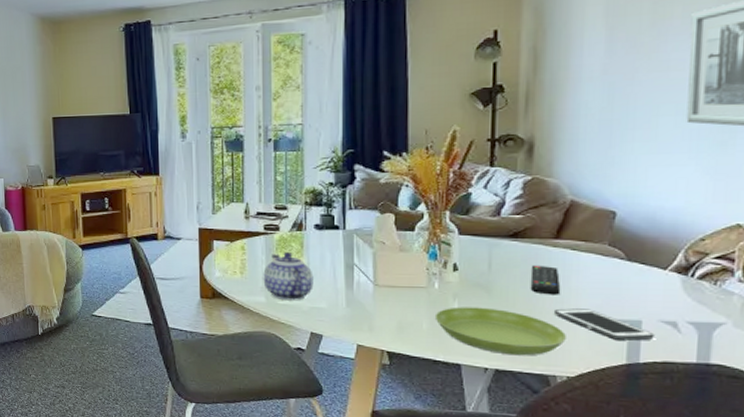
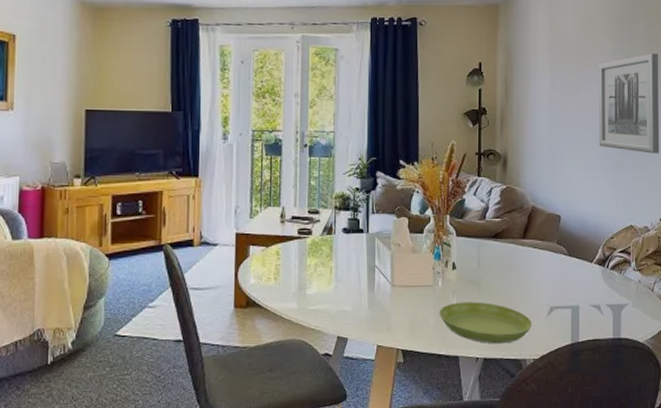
teapot: present [263,251,314,301] -> none [295,255,341,306]
remote control: present [530,265,561,295] -> none [507,261,528,288]
cell phone: present [553,308,655,341] -> none [523,298,587,324]

